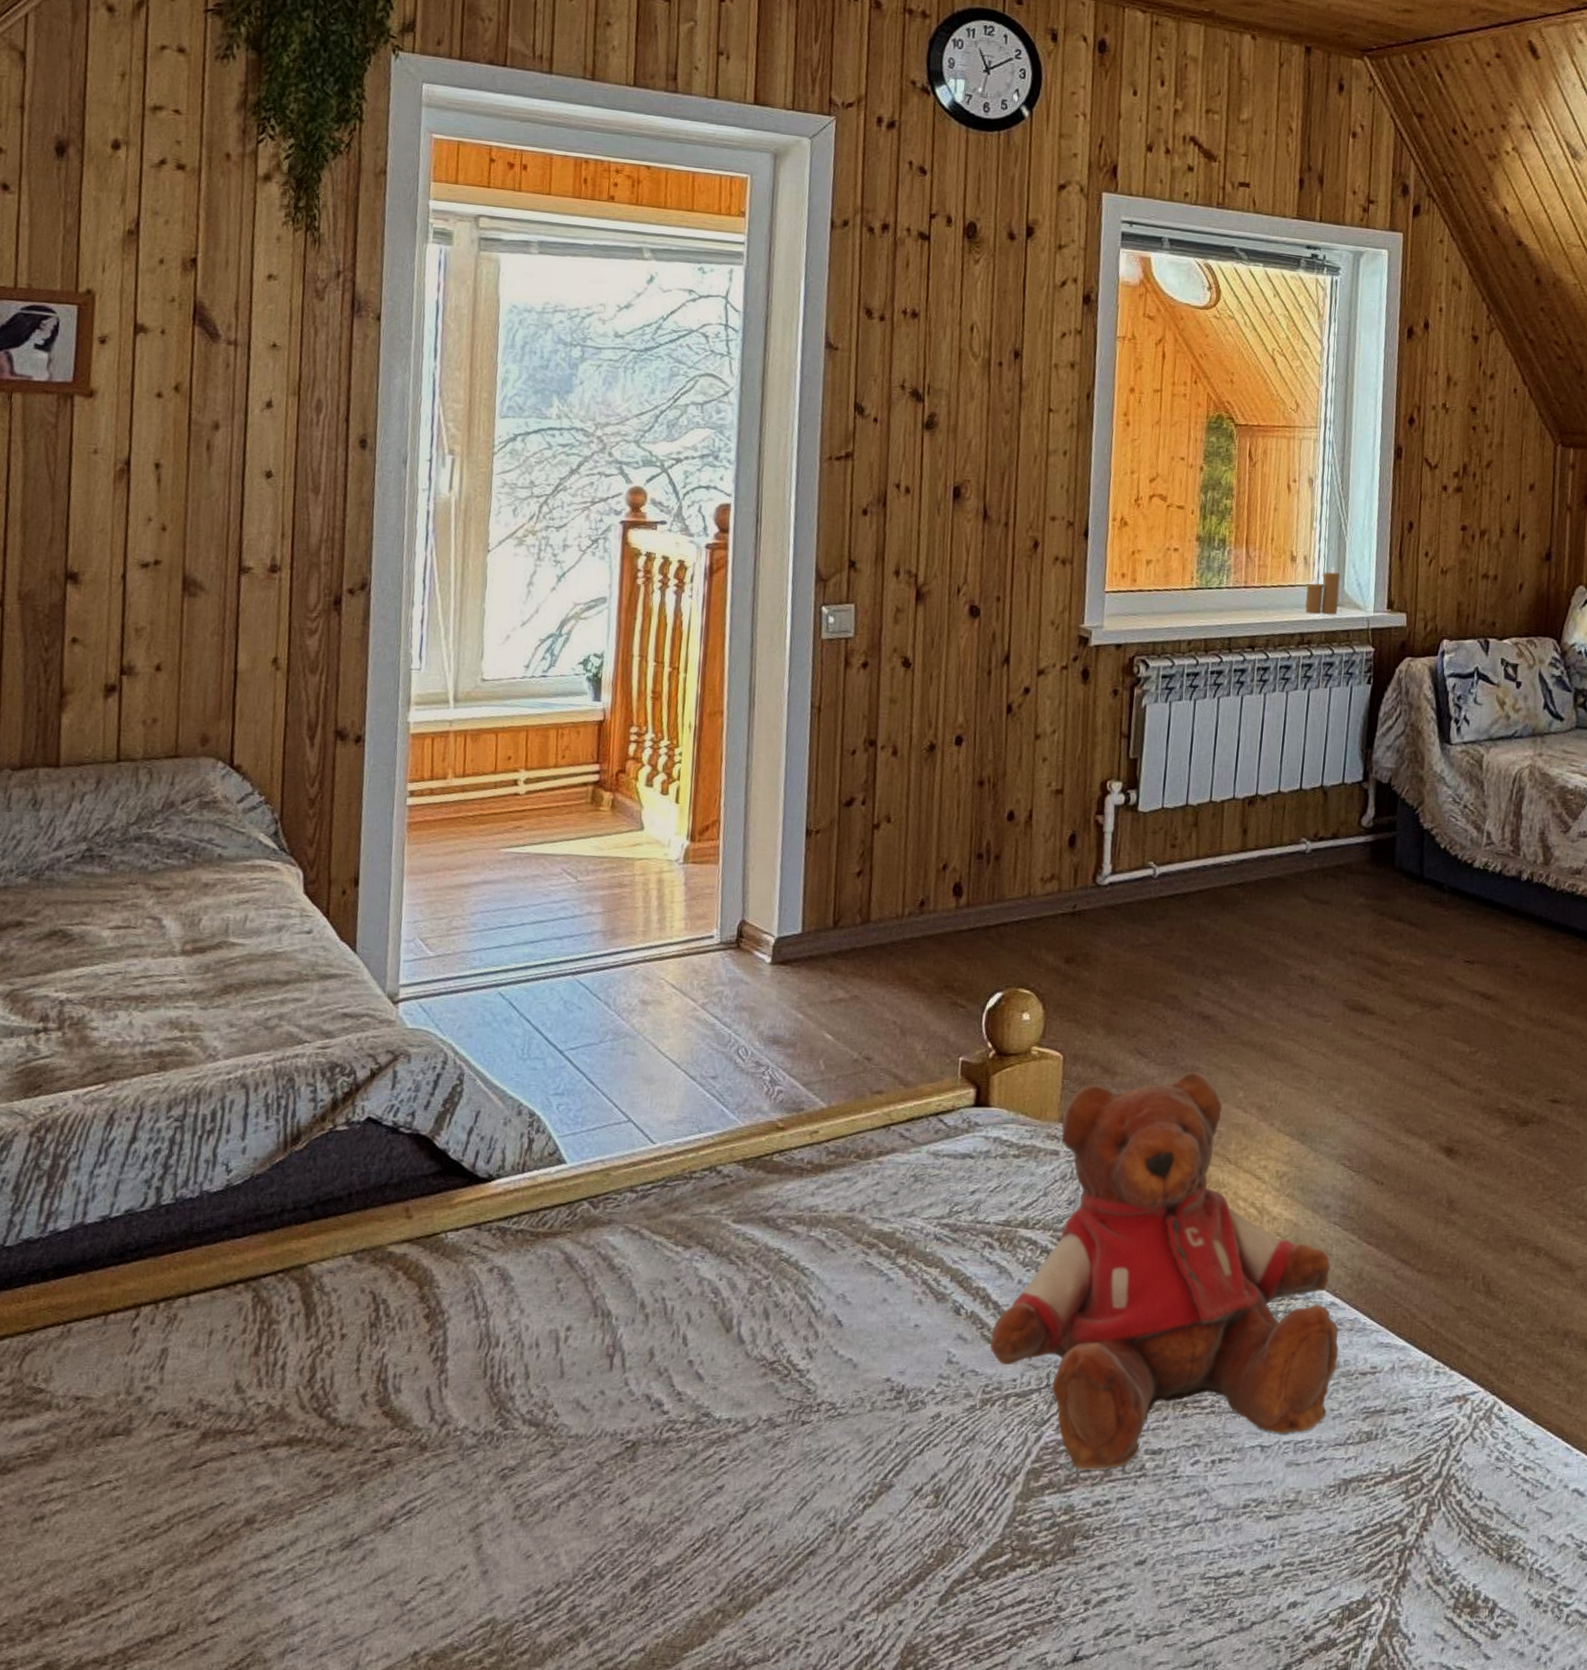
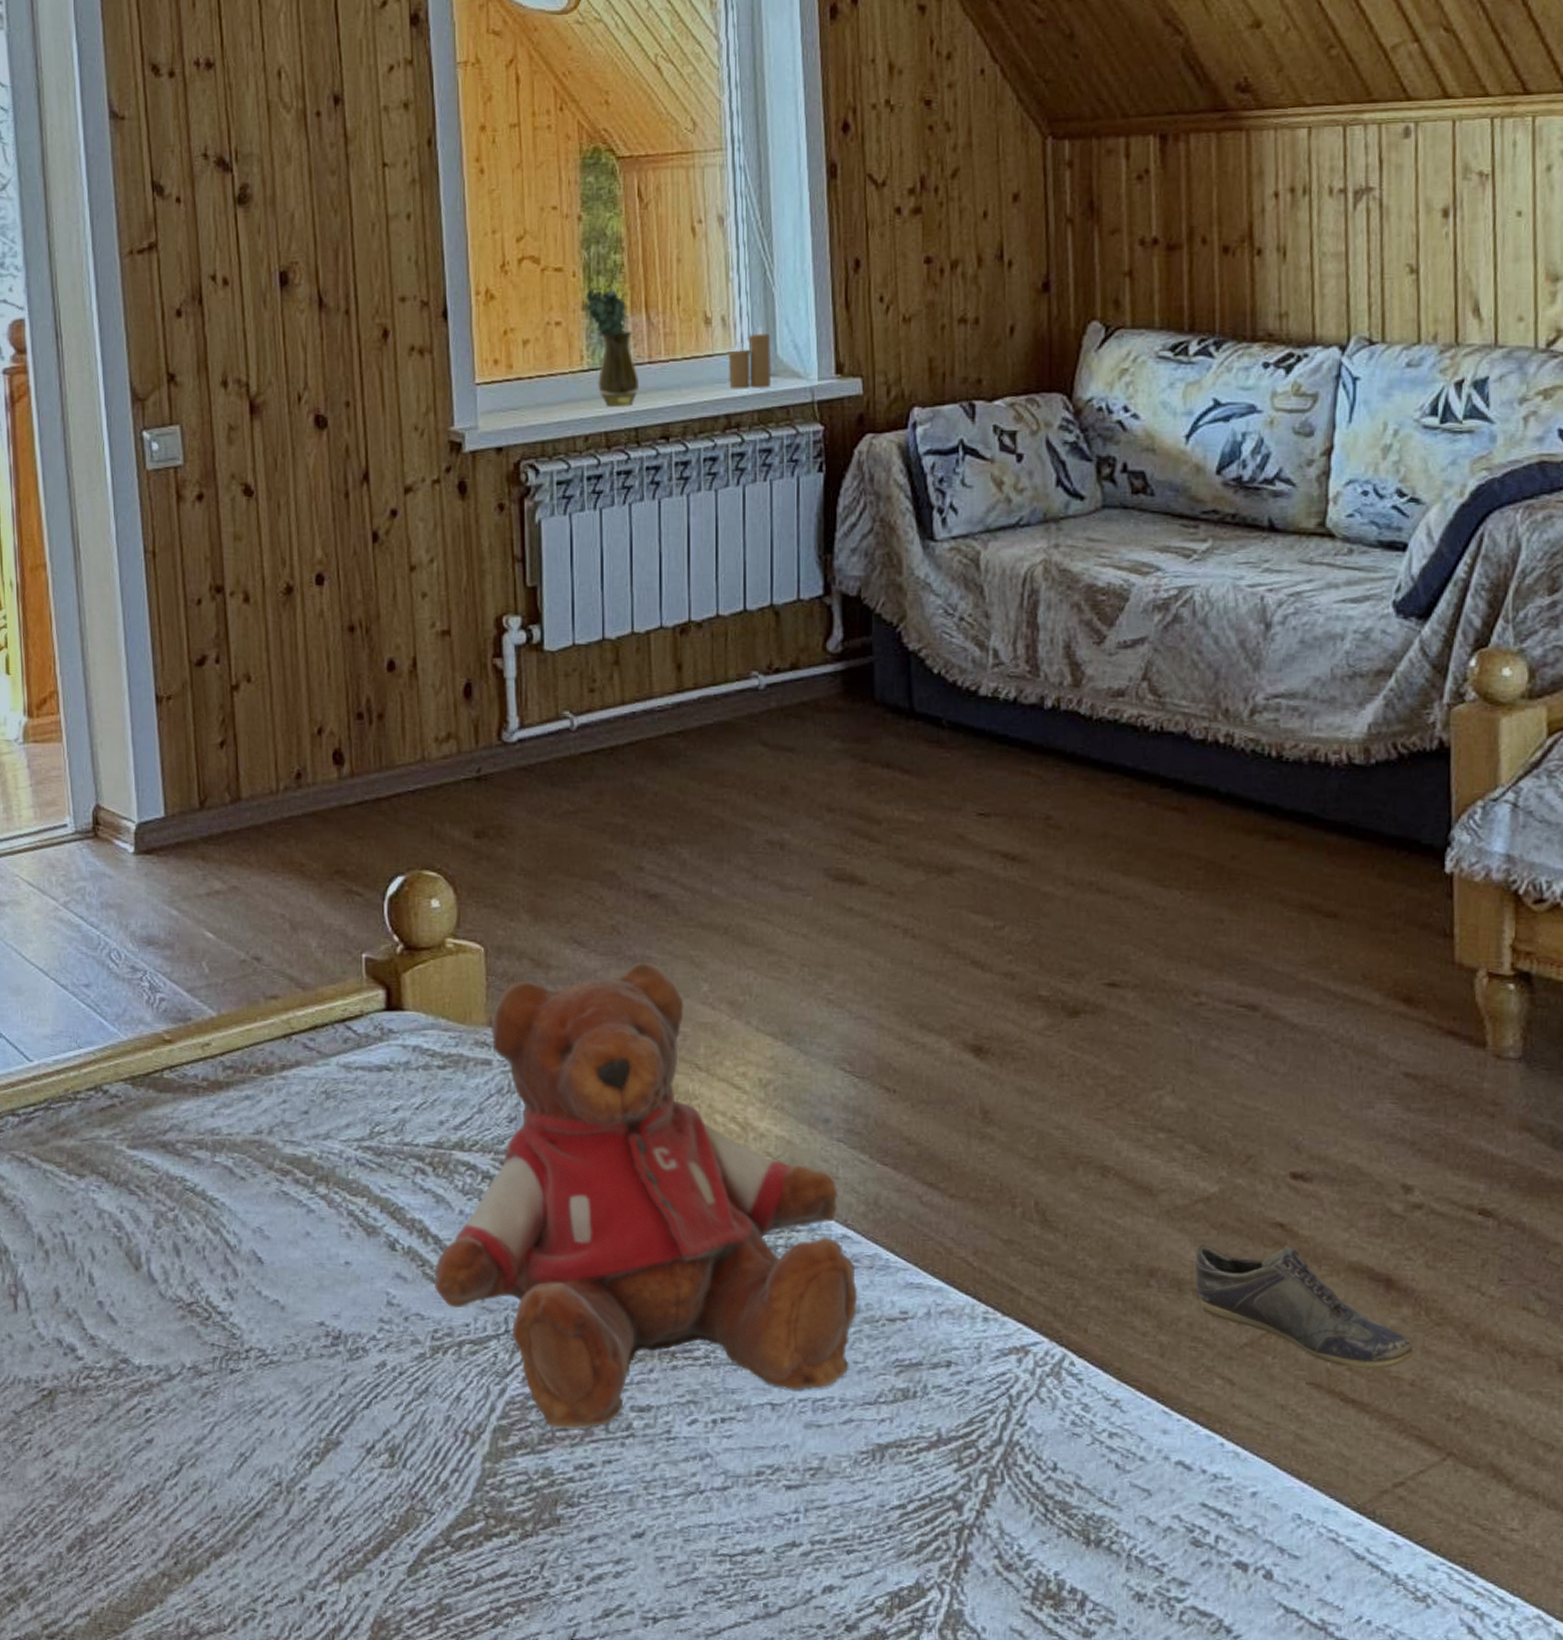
vase: none [1198,521,1236,621] -> present [585,285,640,407]

